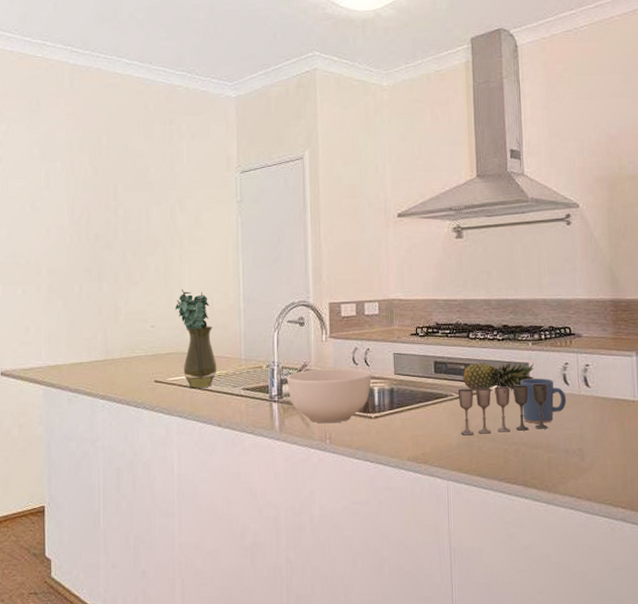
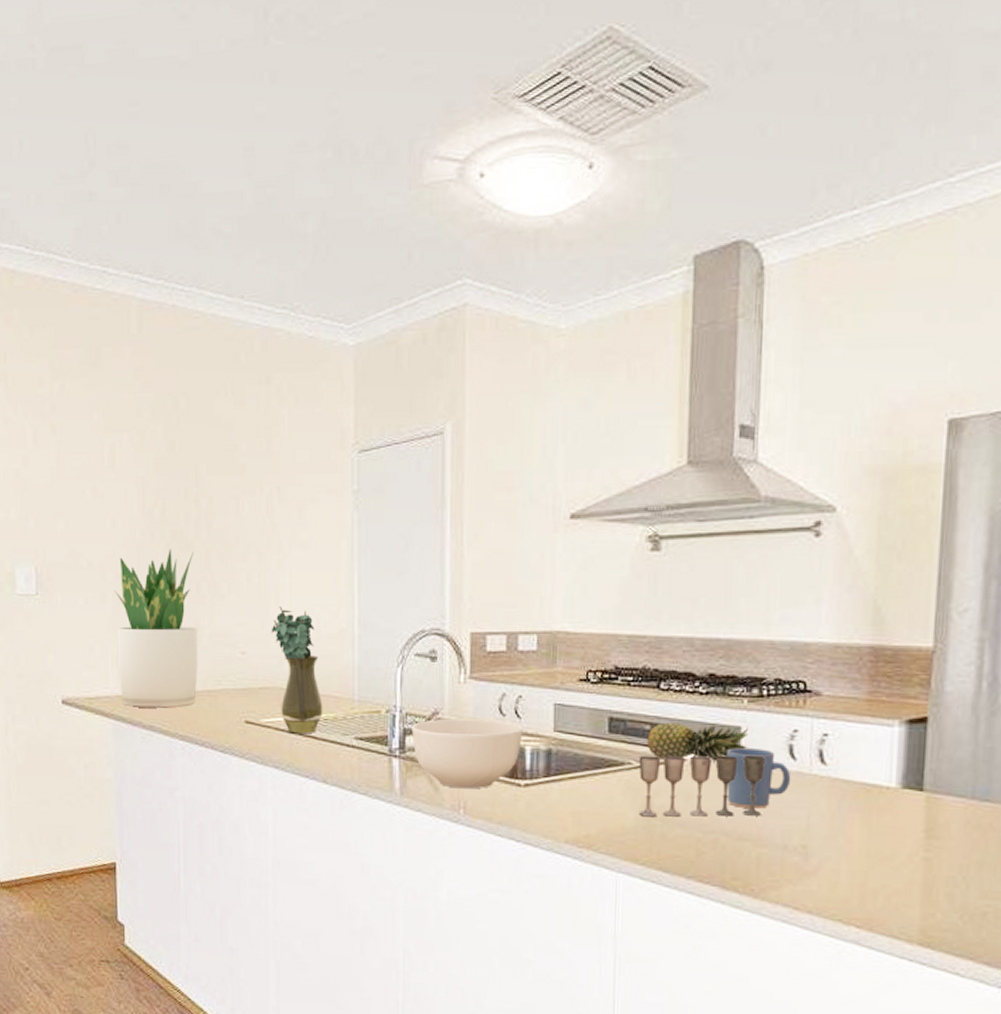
planter: none [47,248,116,375] -> present [113,549,198,708]

